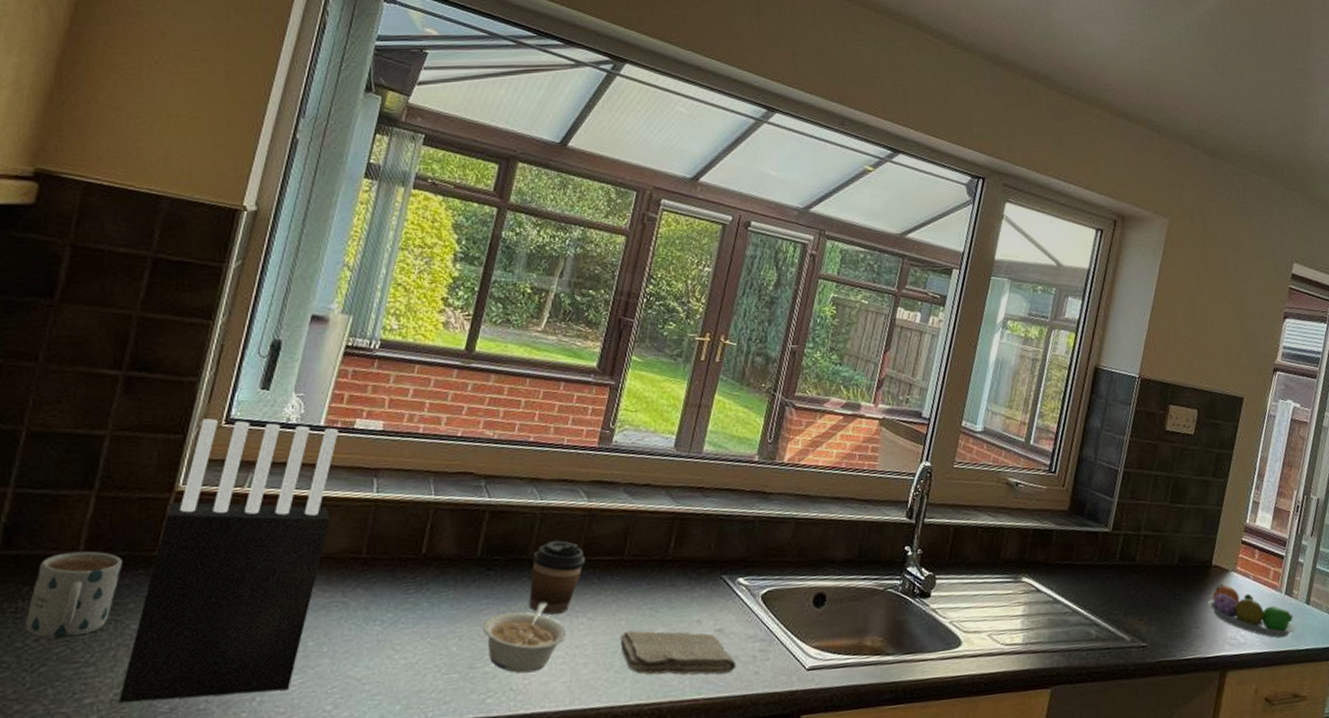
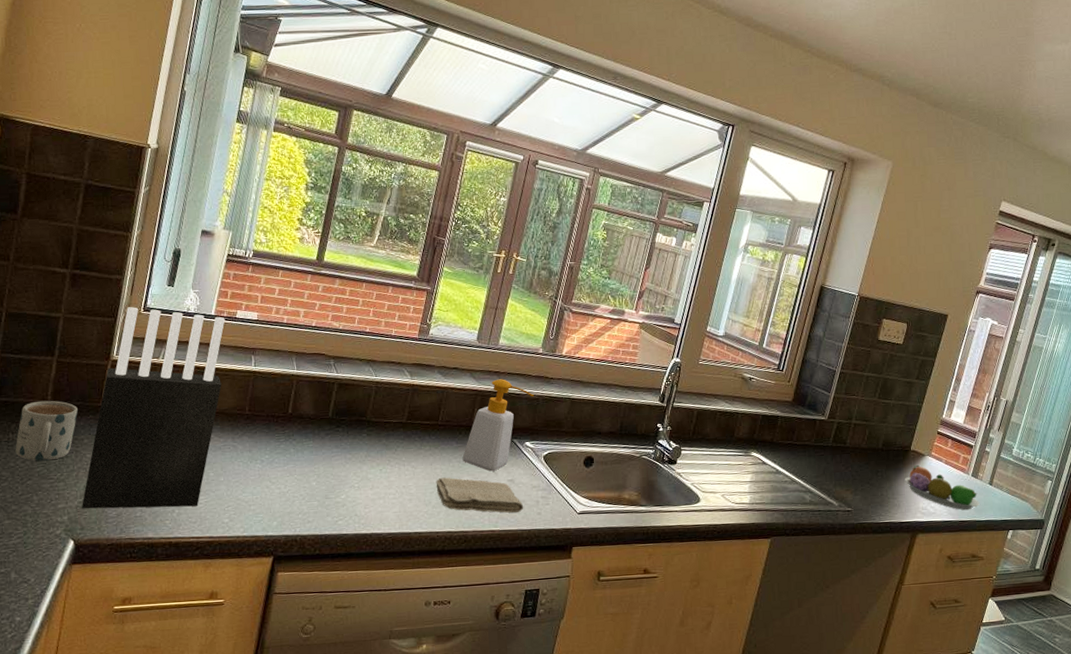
legume: present [483,601,566,674] -> none [335,452,396,504]
coffee cup: present [529,540,586,615] -> none [368,408,410,462]
soap bottle: none [655,496,748,620] -> present [462,379,534,472]

